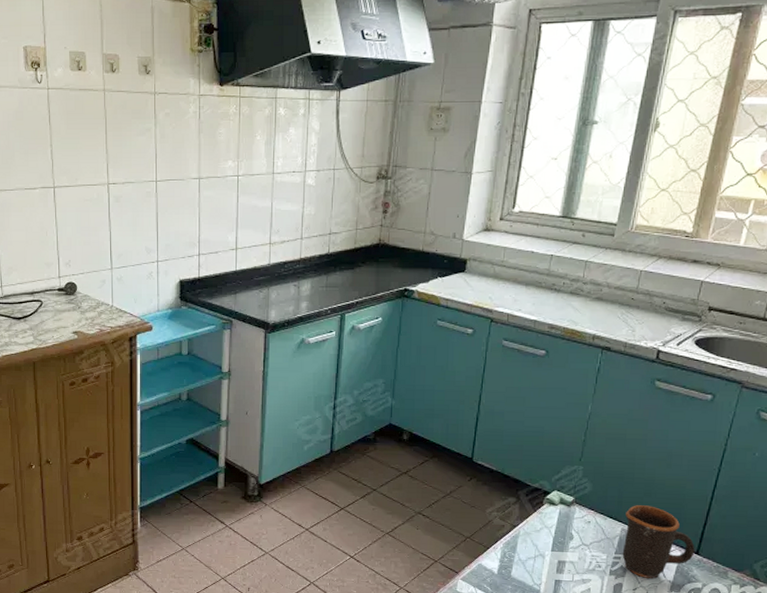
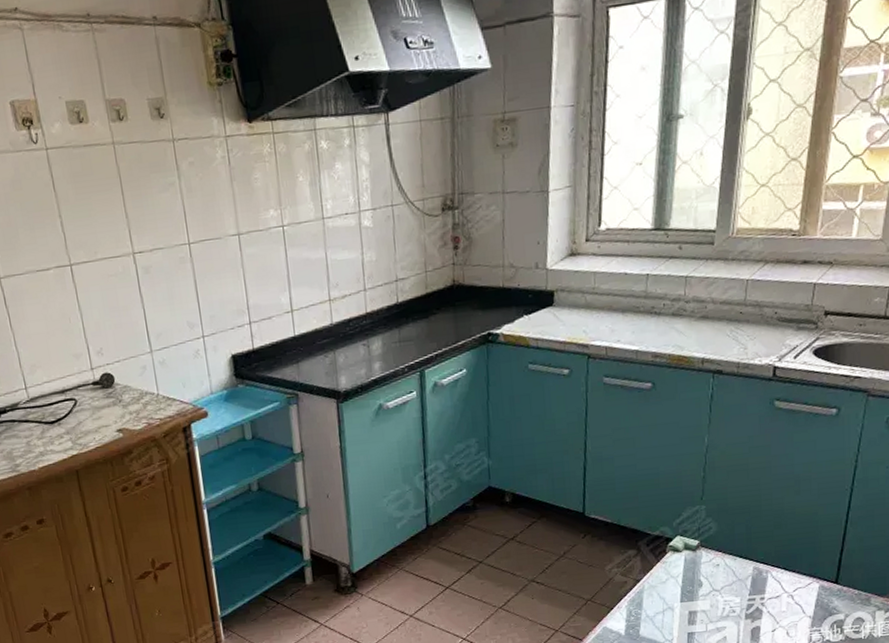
mug: present [622,505,695,579] -> none [756,538,834,617]

